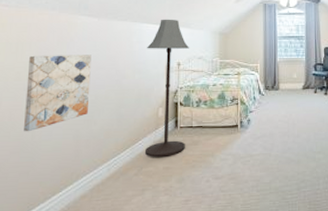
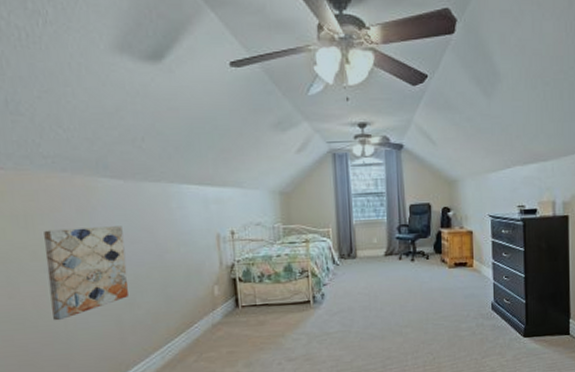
floor lamp: present [144,19,189,158] -> none [190,177,250,342]

